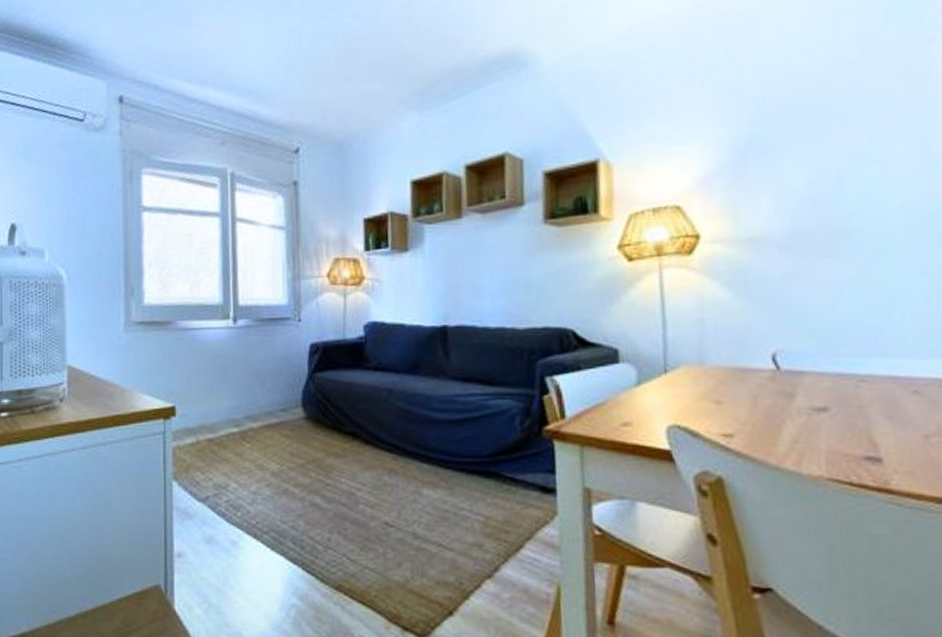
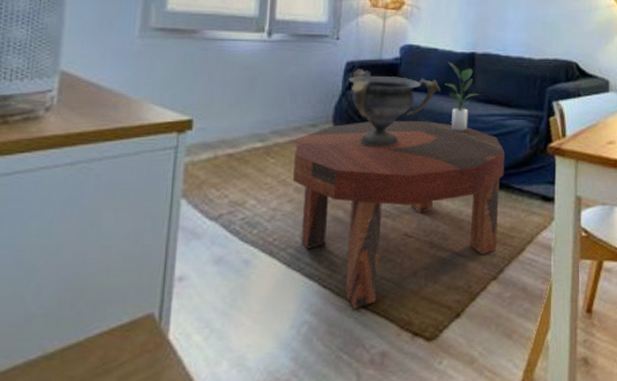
coffee table: none [268,402,492,597] -> present [292,120,504,309]
decorative bowl: none [313,350,411,432] -> present [348,69,441,148]
potted plant: none [415,336,455,414] -> present [444,61,479,132]

